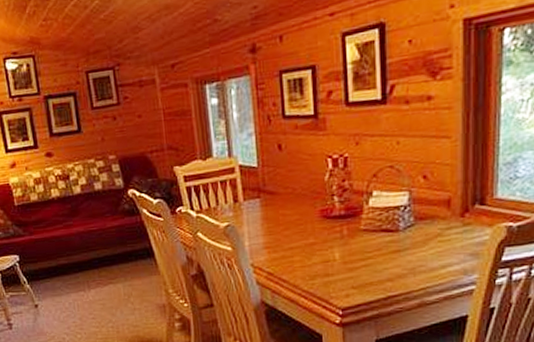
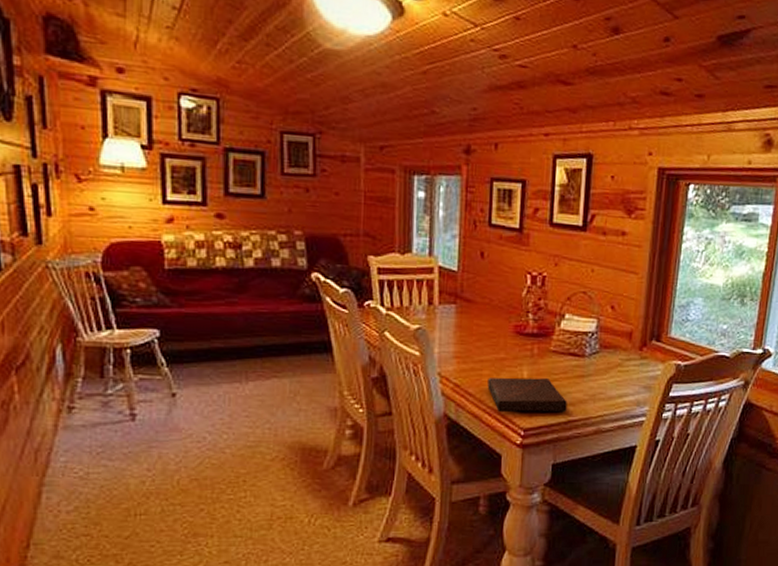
book: none [300,257,385,295] -> present [487,377,567,413]

